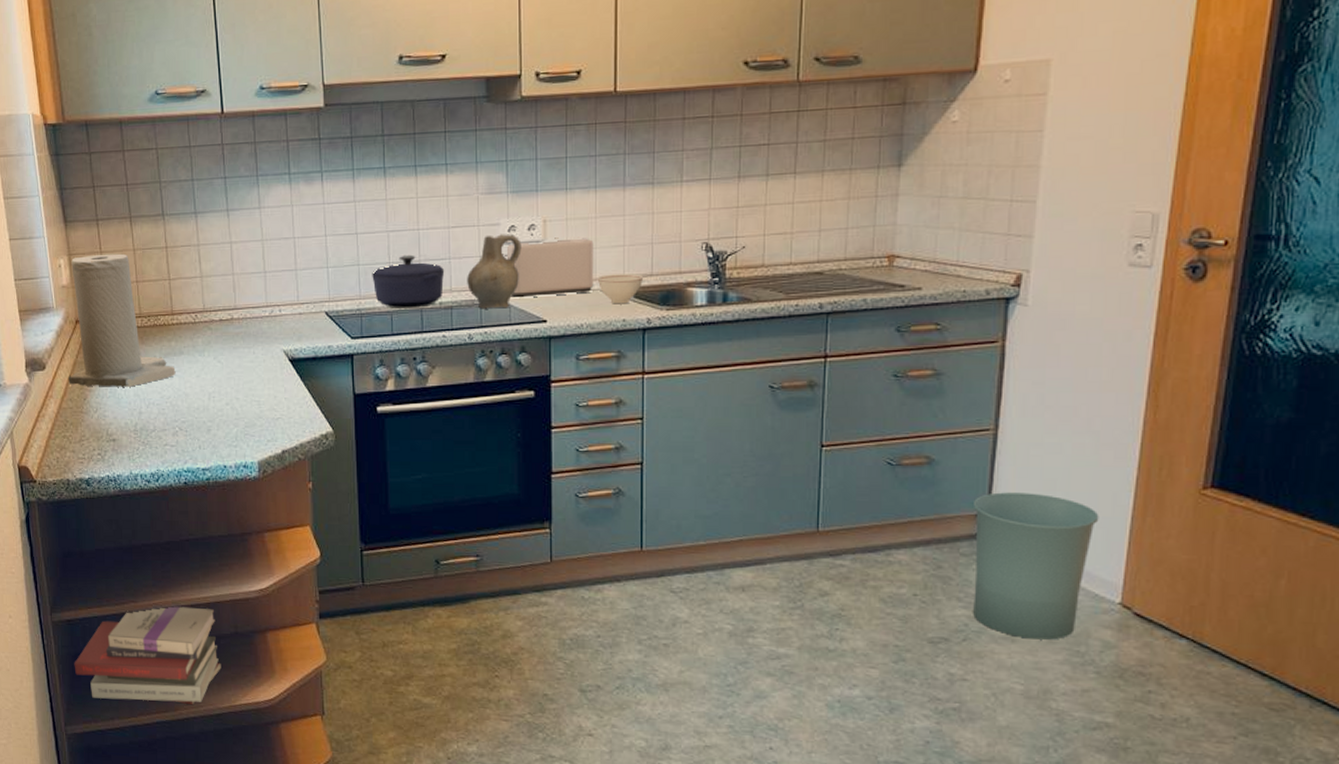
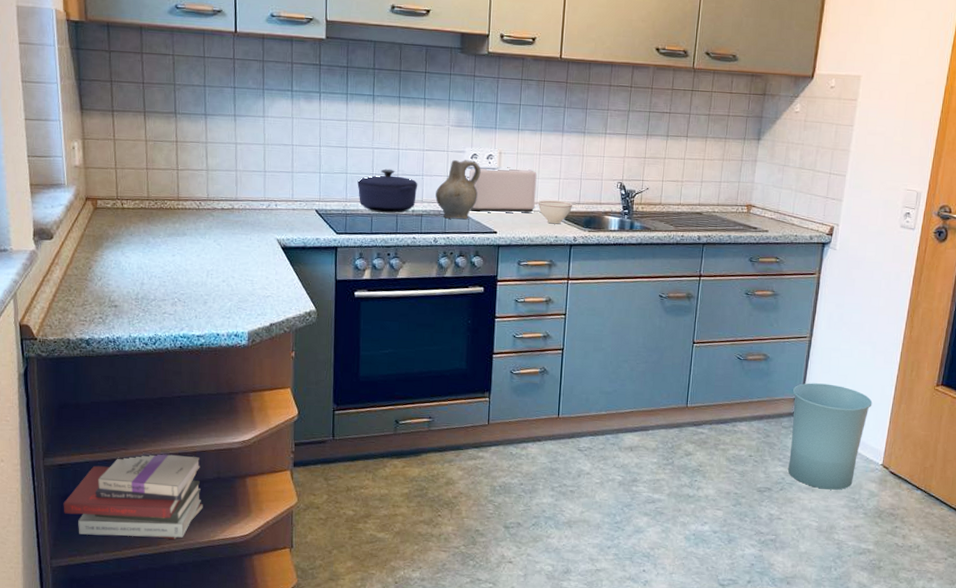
paper towel: present [68,253,176,387] -> none [75,141,178,261]

